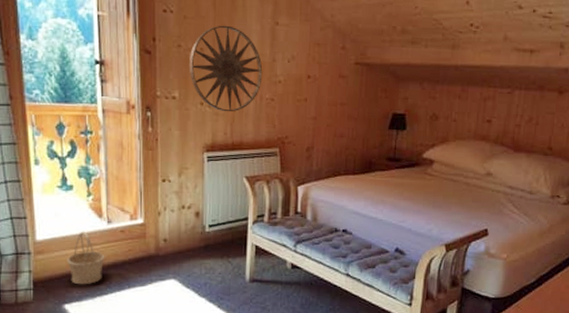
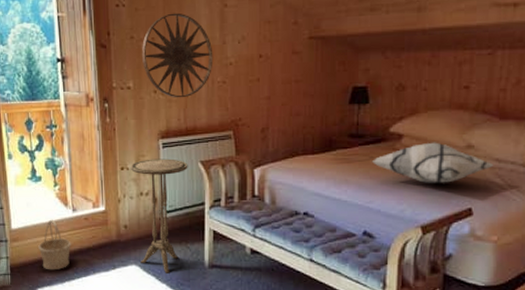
side table: none [173,172,233,288] -> present [131,158,188,273]
decorative pillow: none [405,168,507,206] -> present [371,142,494,183]

